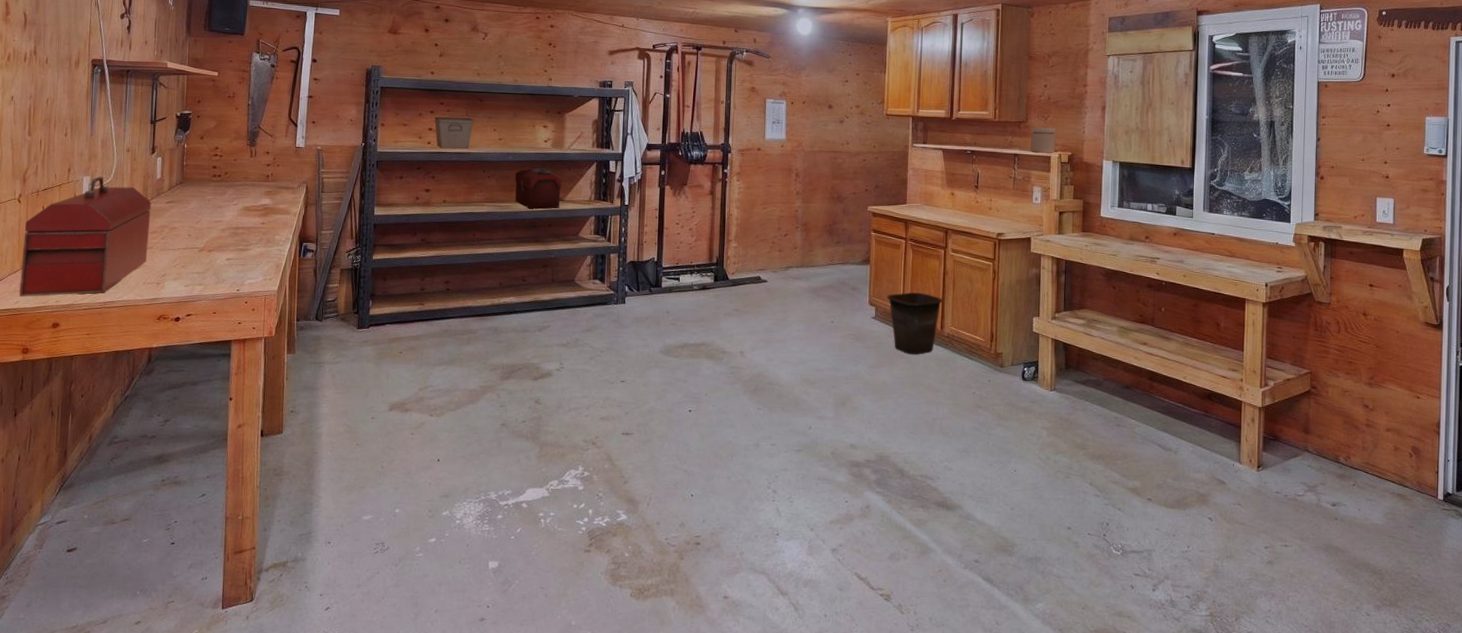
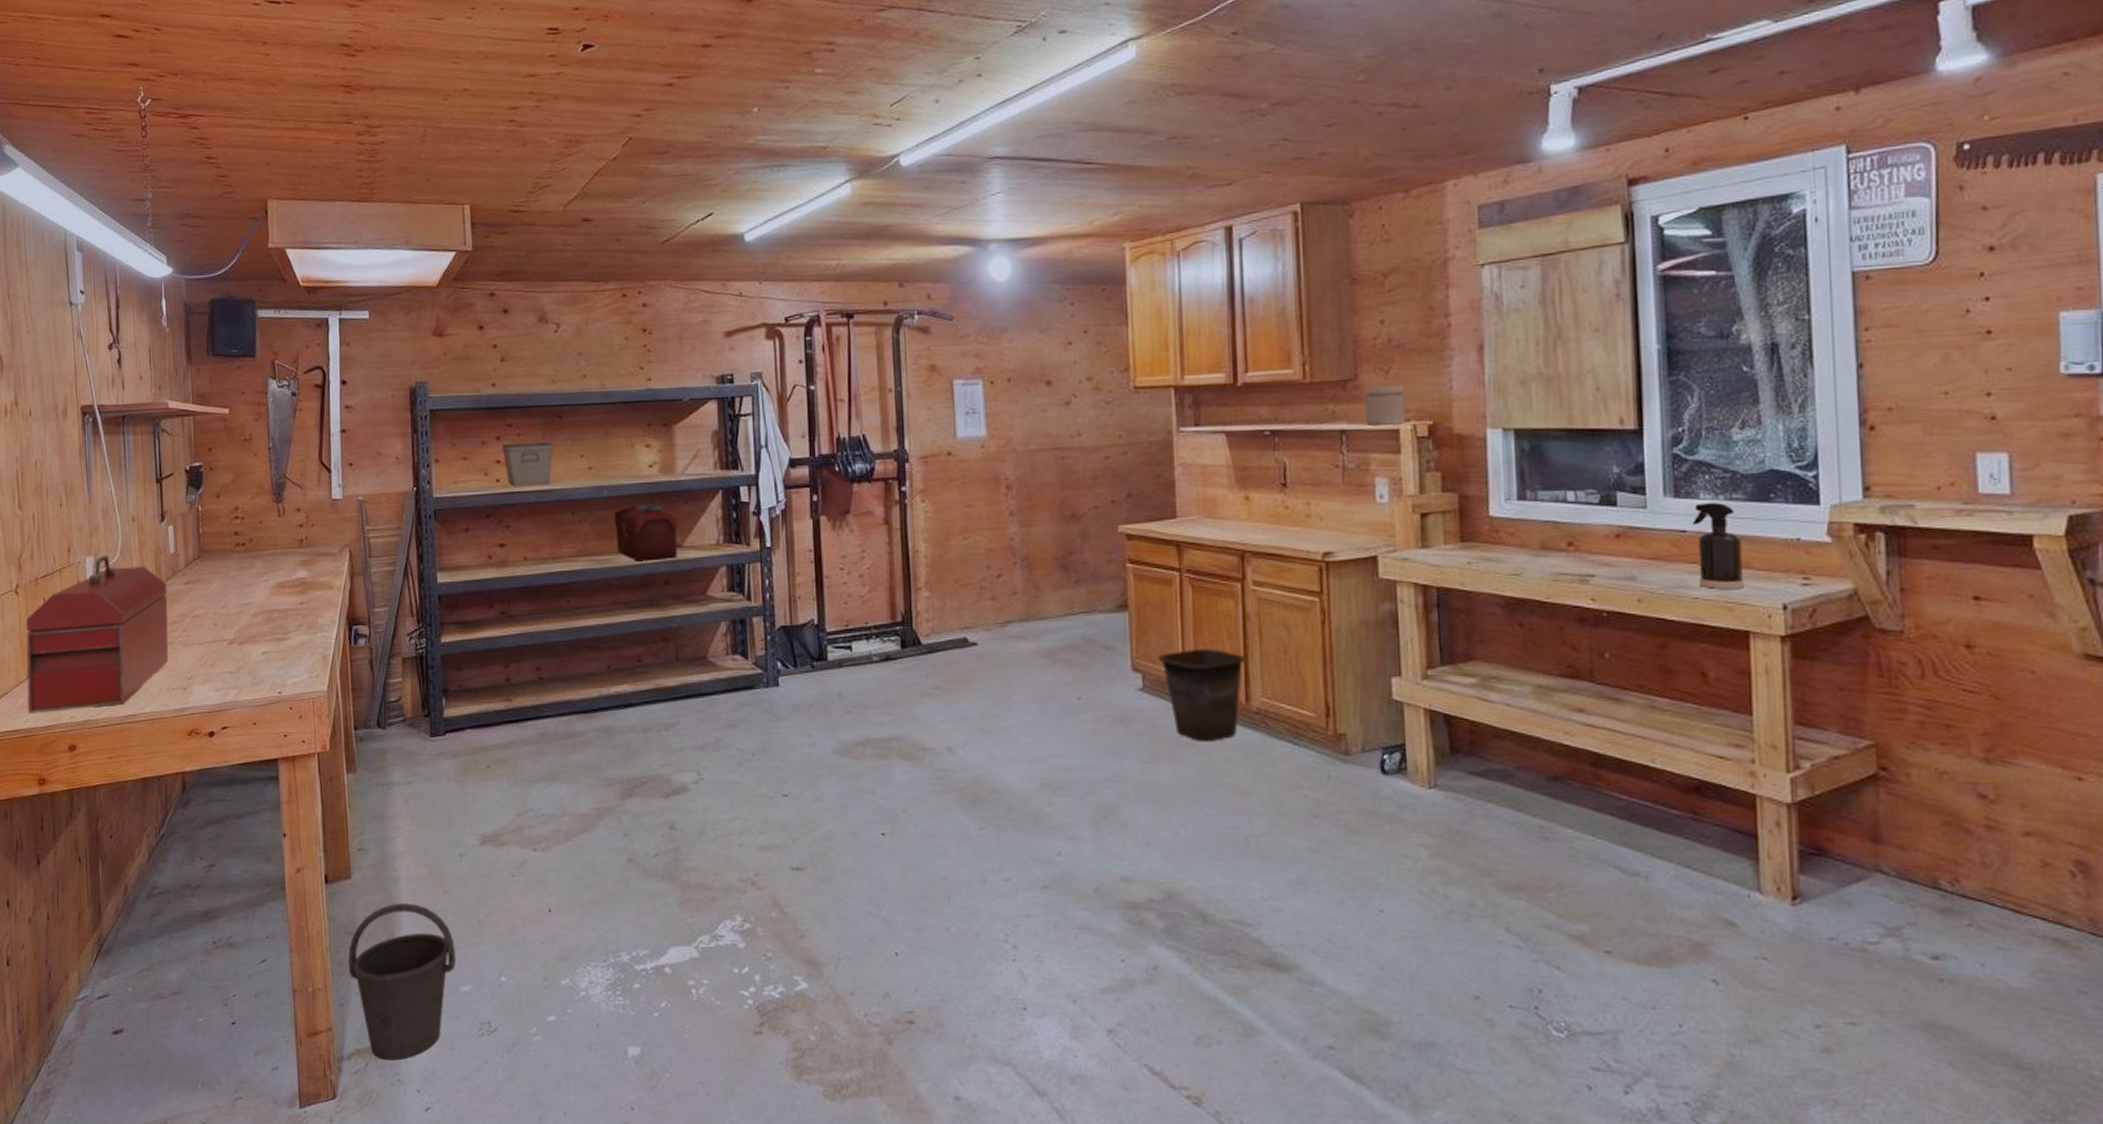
bucket: none [274,452,361,572] -> present [348,902,456,1061]
spray bottle: none [1218,217,1245,273] -> present [1691,503,1745,590]

